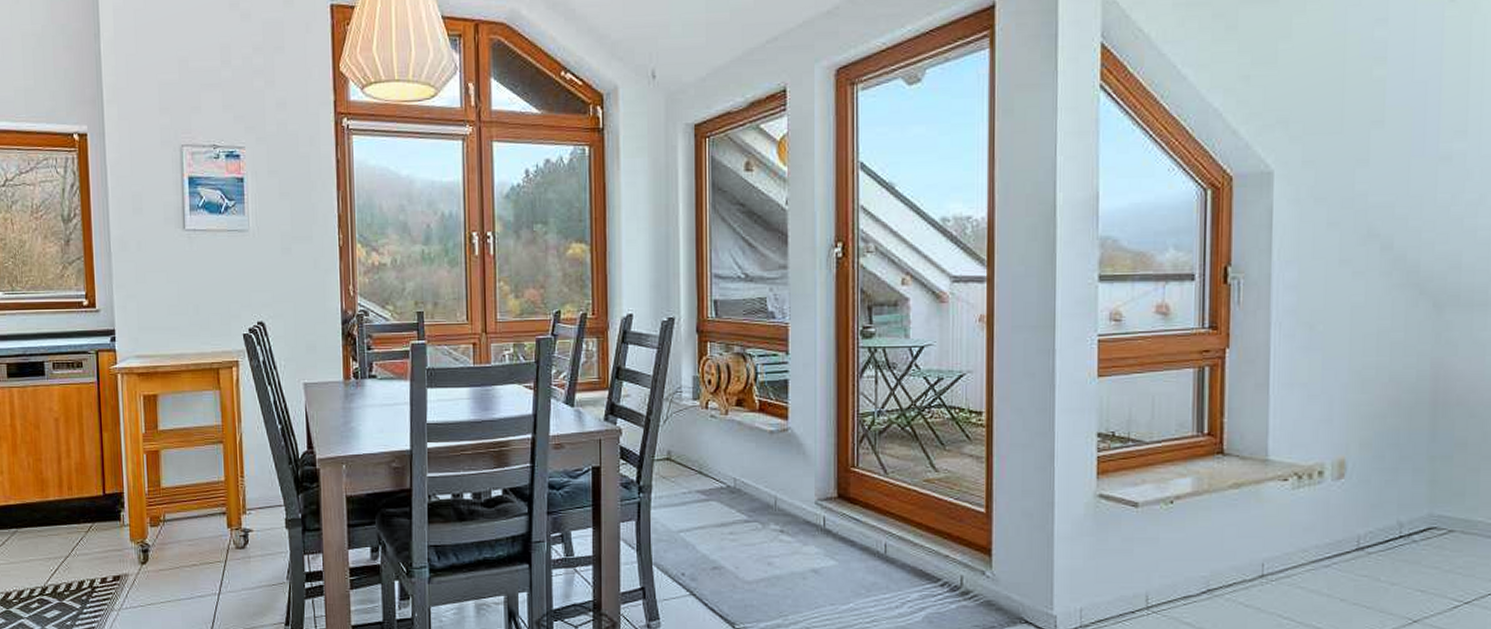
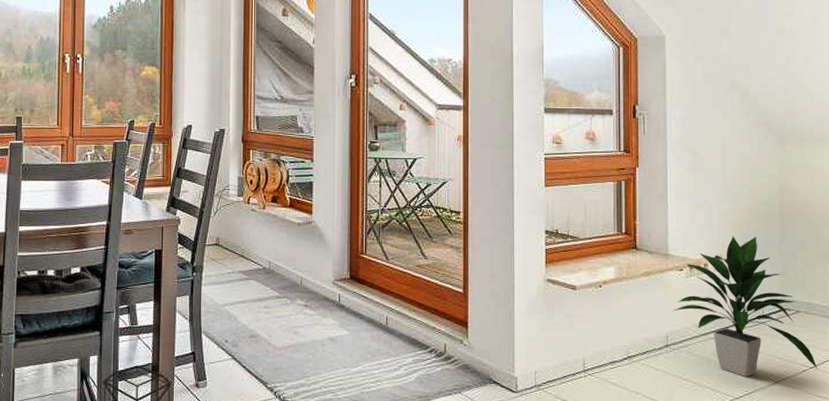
indoor plant: none [1270,434,1476,614] -> present [671,236,818,377]

